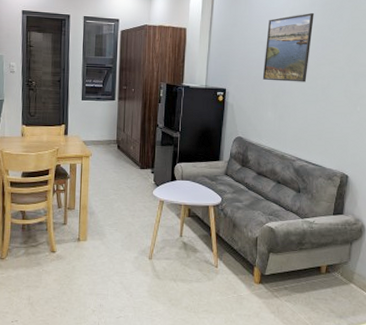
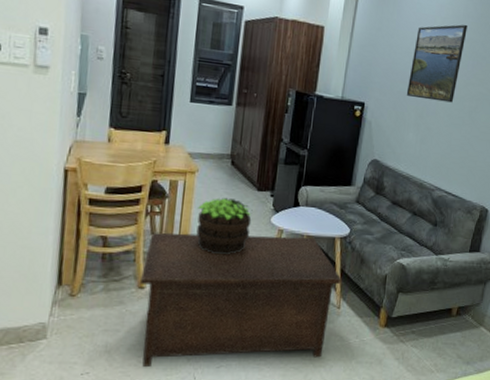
cabinet: none [51,206,217,317] -> present [139,233,342,368]
potted plant: none [93,176,137,224] -> present [196,198,253,255]

